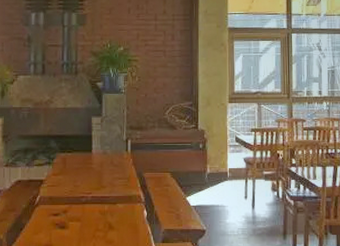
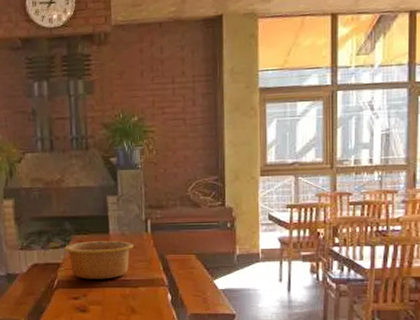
bowl: none [48,159,114,196] -> present [64,241,134,279]

